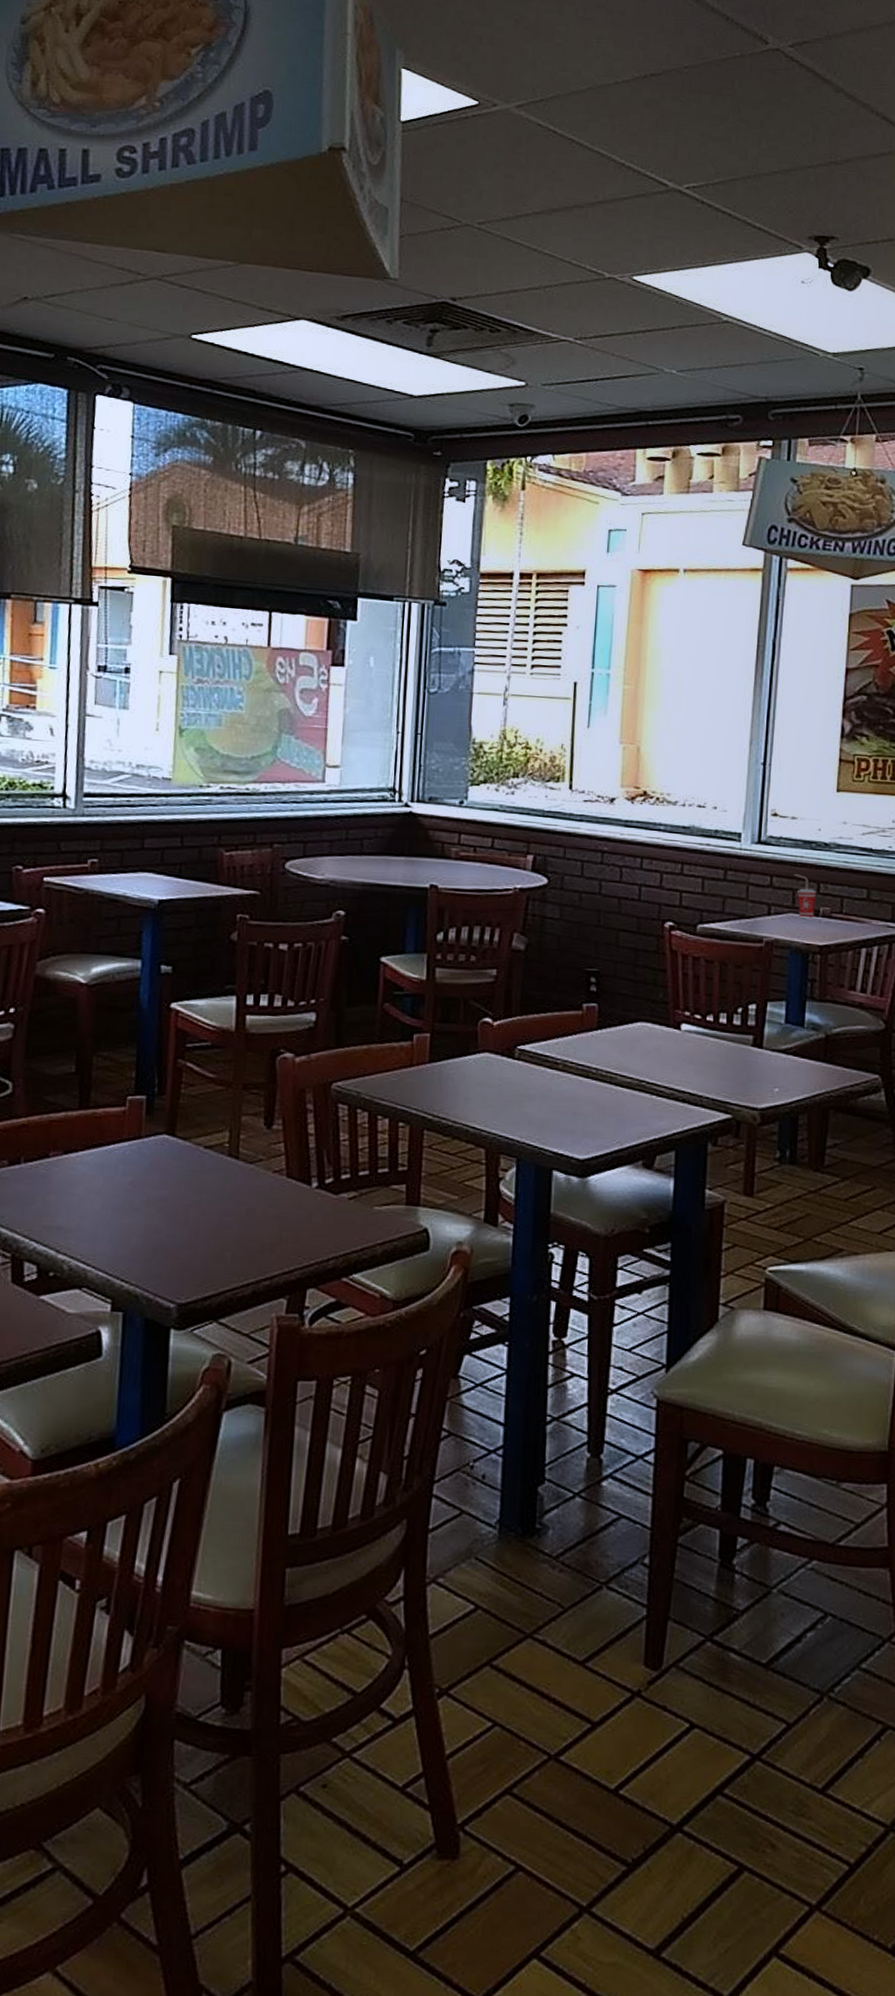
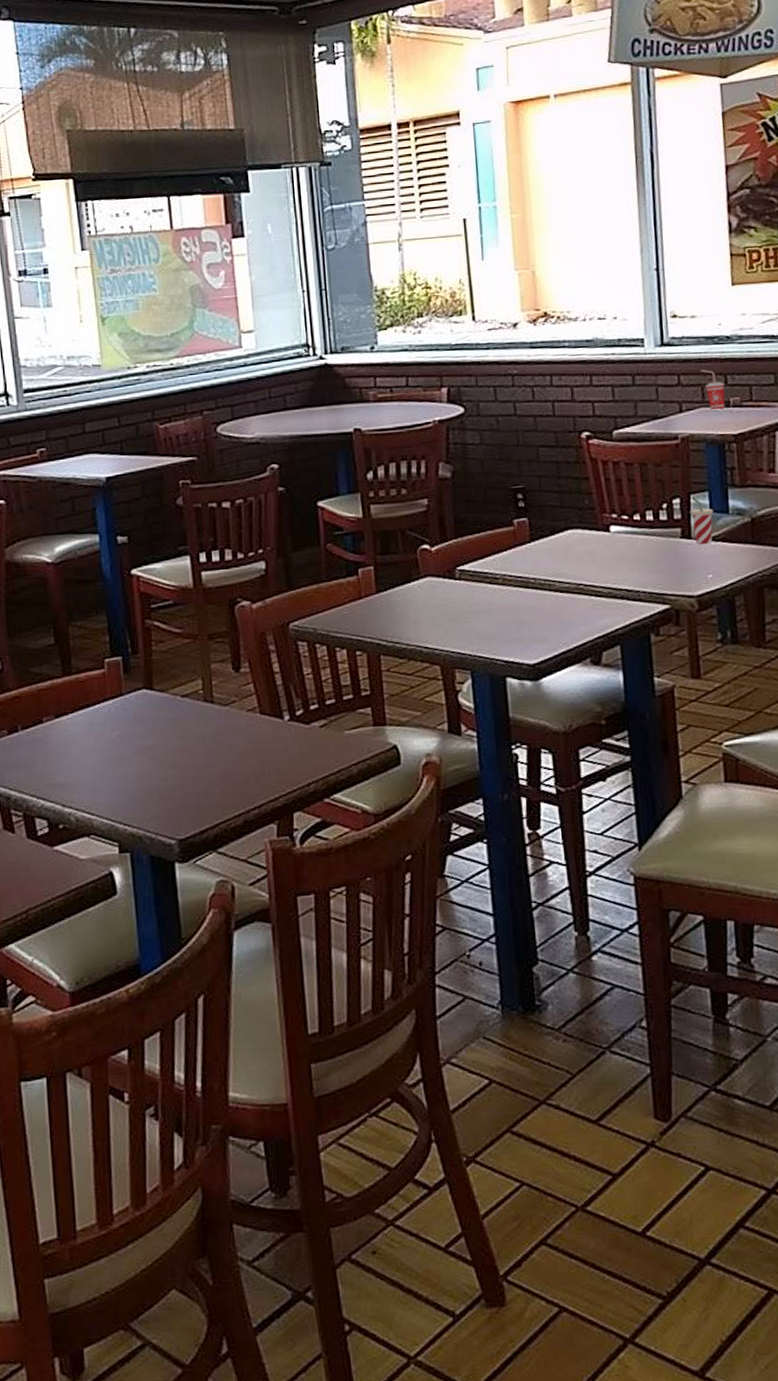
beverage cup: none [765,1004,789,1056] -> present [690,496,714,544]

